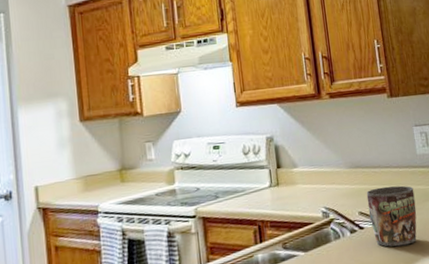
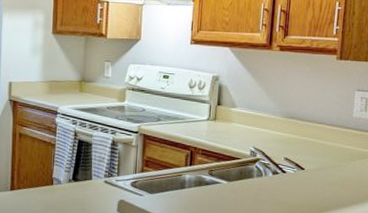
mug: present [366,185,417,247] -> none [293,139,342,195]

